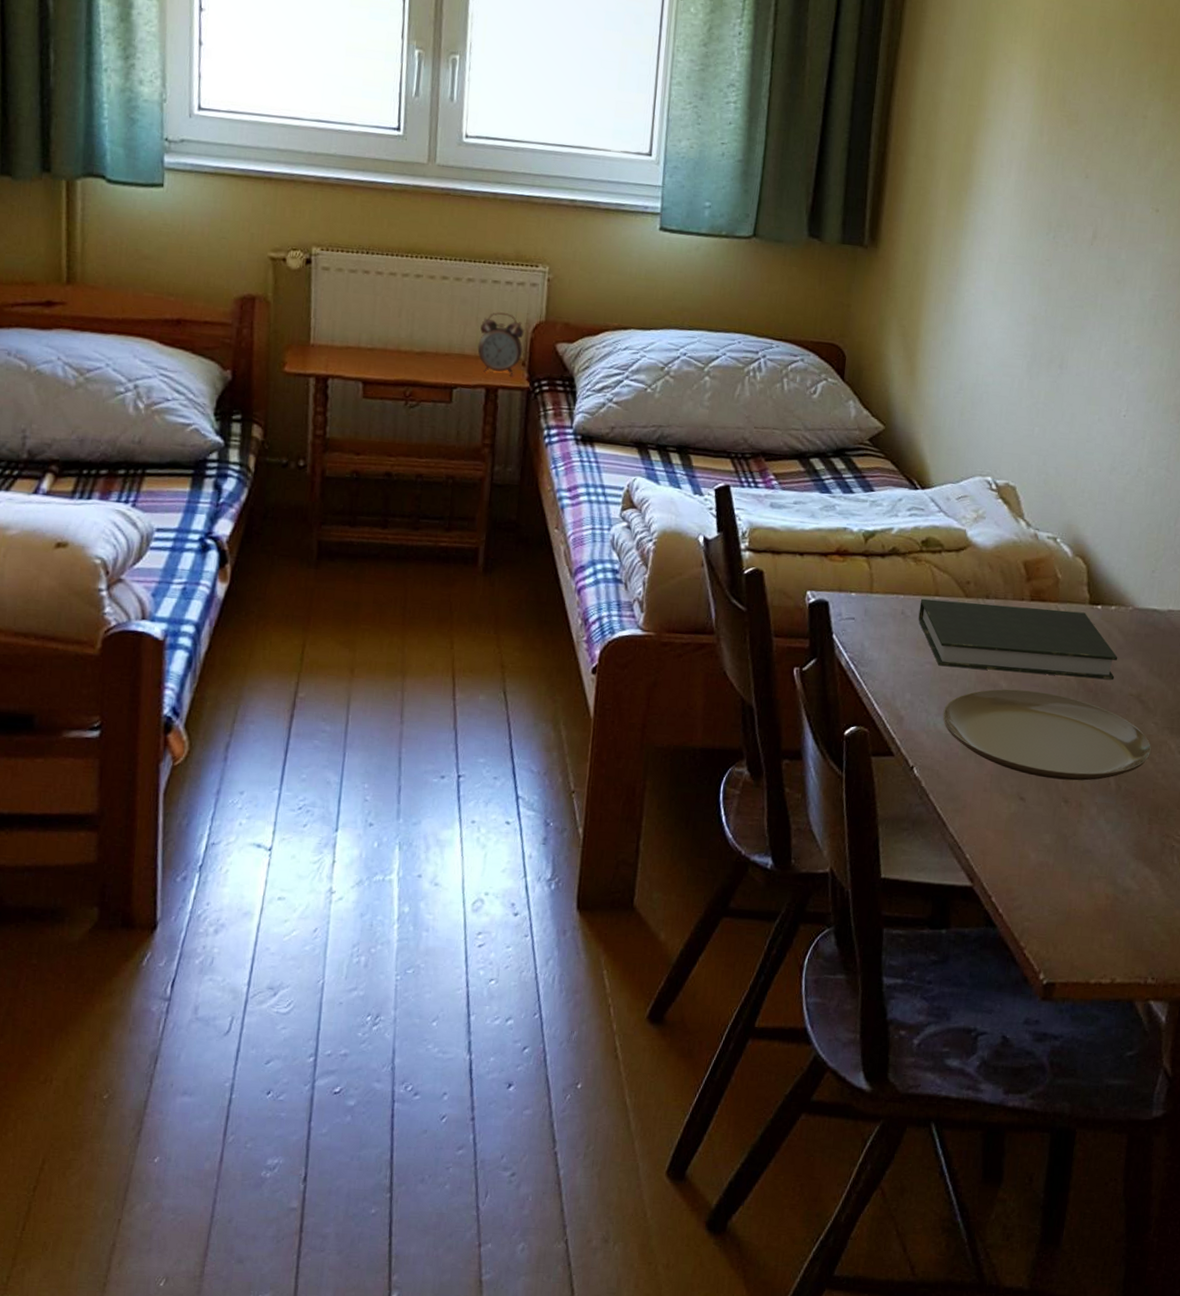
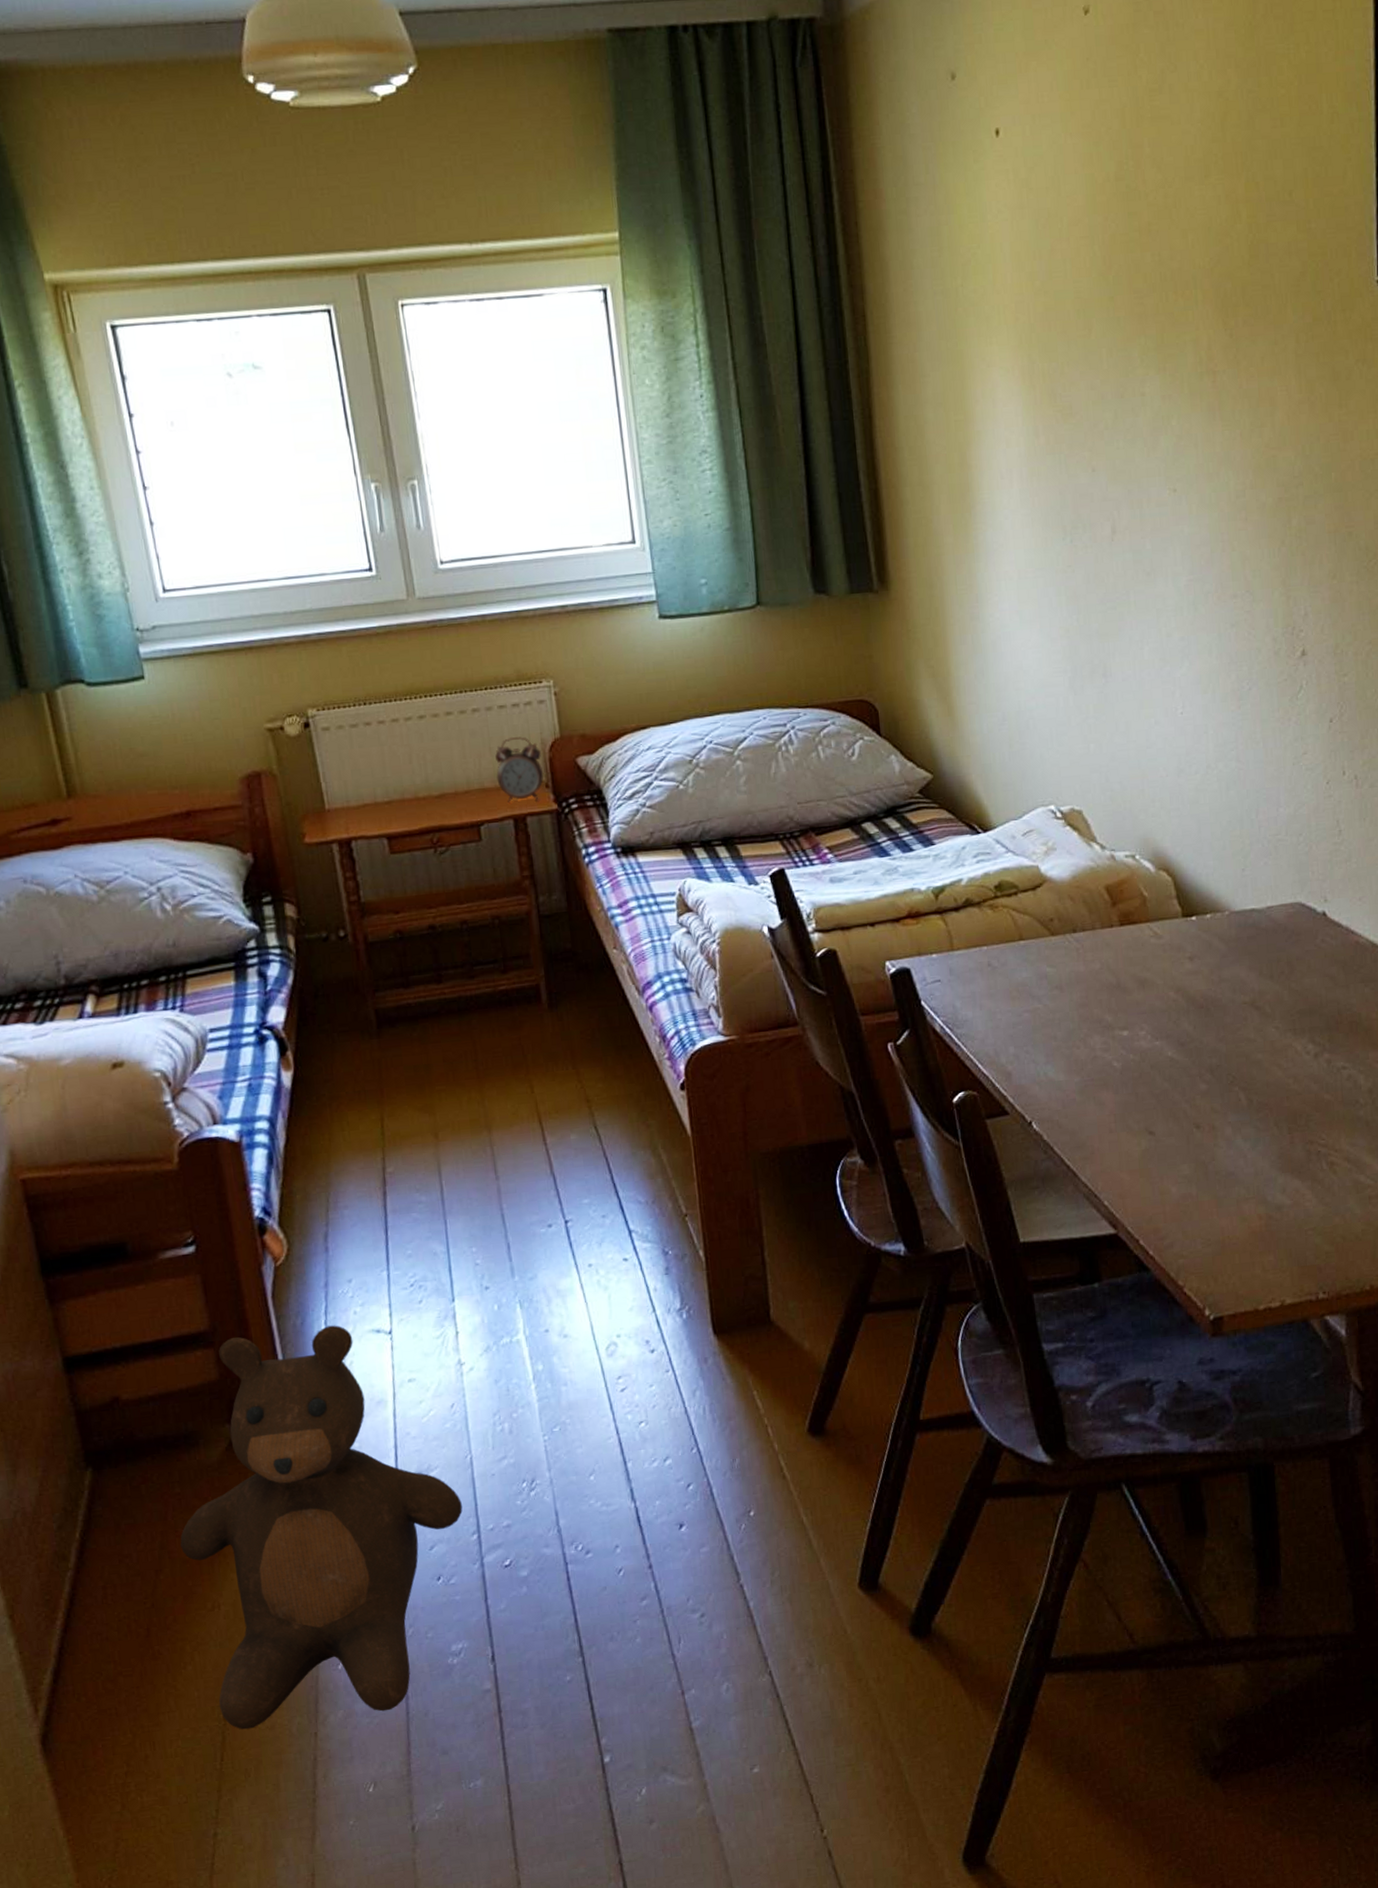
teddy bear: none [26,825,305,1211] -> present [180,1325,463,1730]
book: present [918,598,1118,680] -> none [1005,927,1224,1012]
plate: present [942,689,1151,781] -> none [1051,1017,1277,1107]

